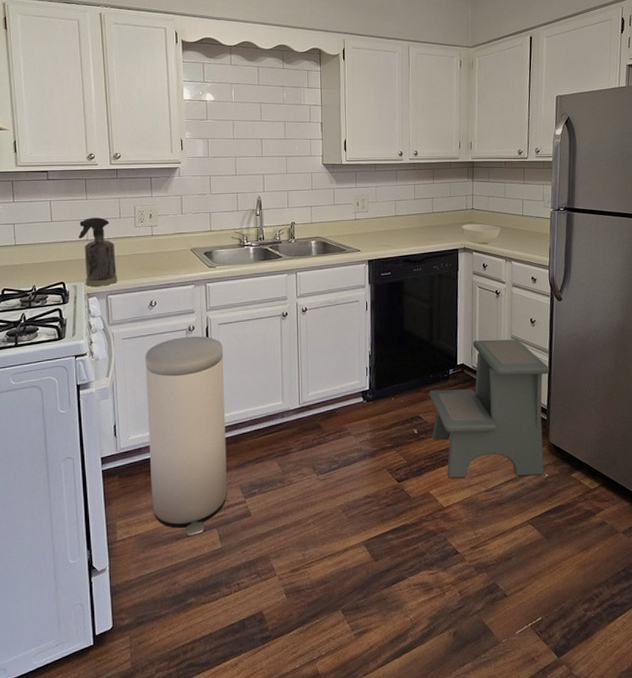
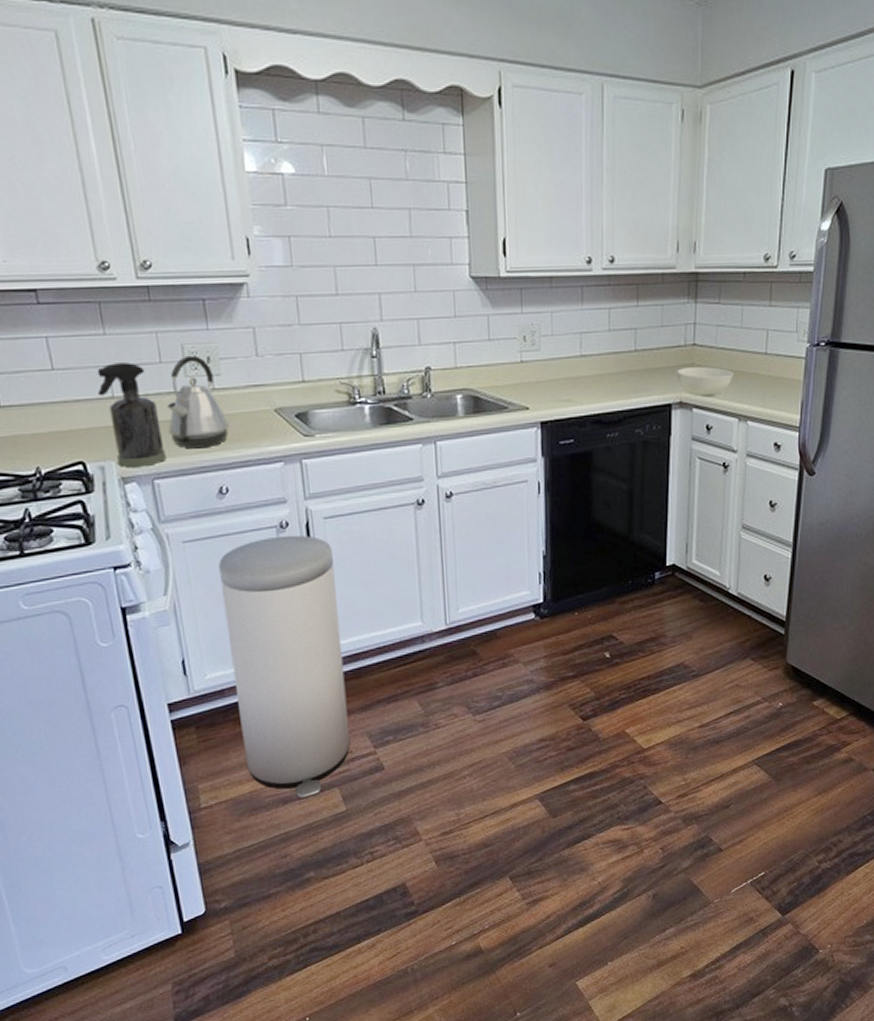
kettle: none [120,213,161,275] -> present [167,355,230,449]
step stool: present [430,339,550,478] -> none [627,530,792,713]

